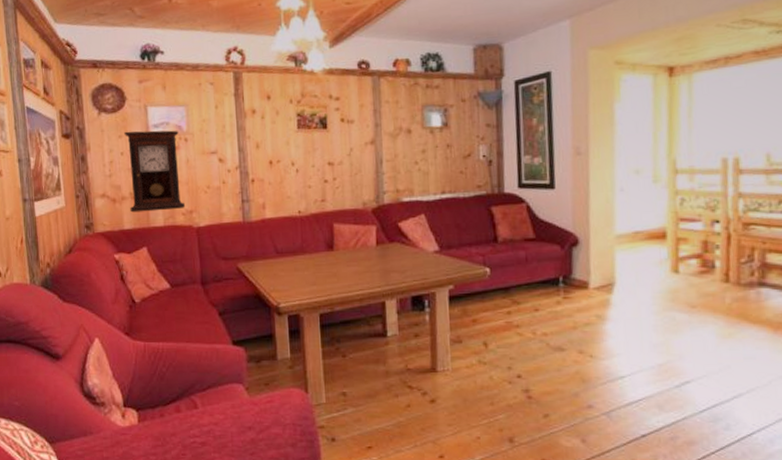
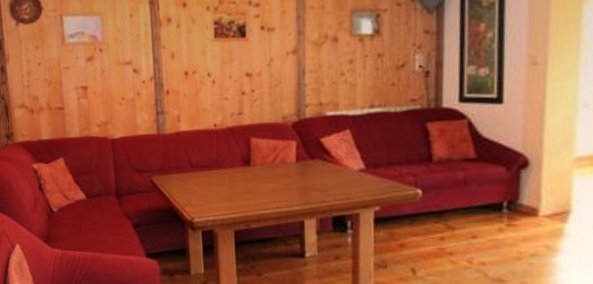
pendulum clock: present [124,130,186,213] -> none [41,40,101,123]

